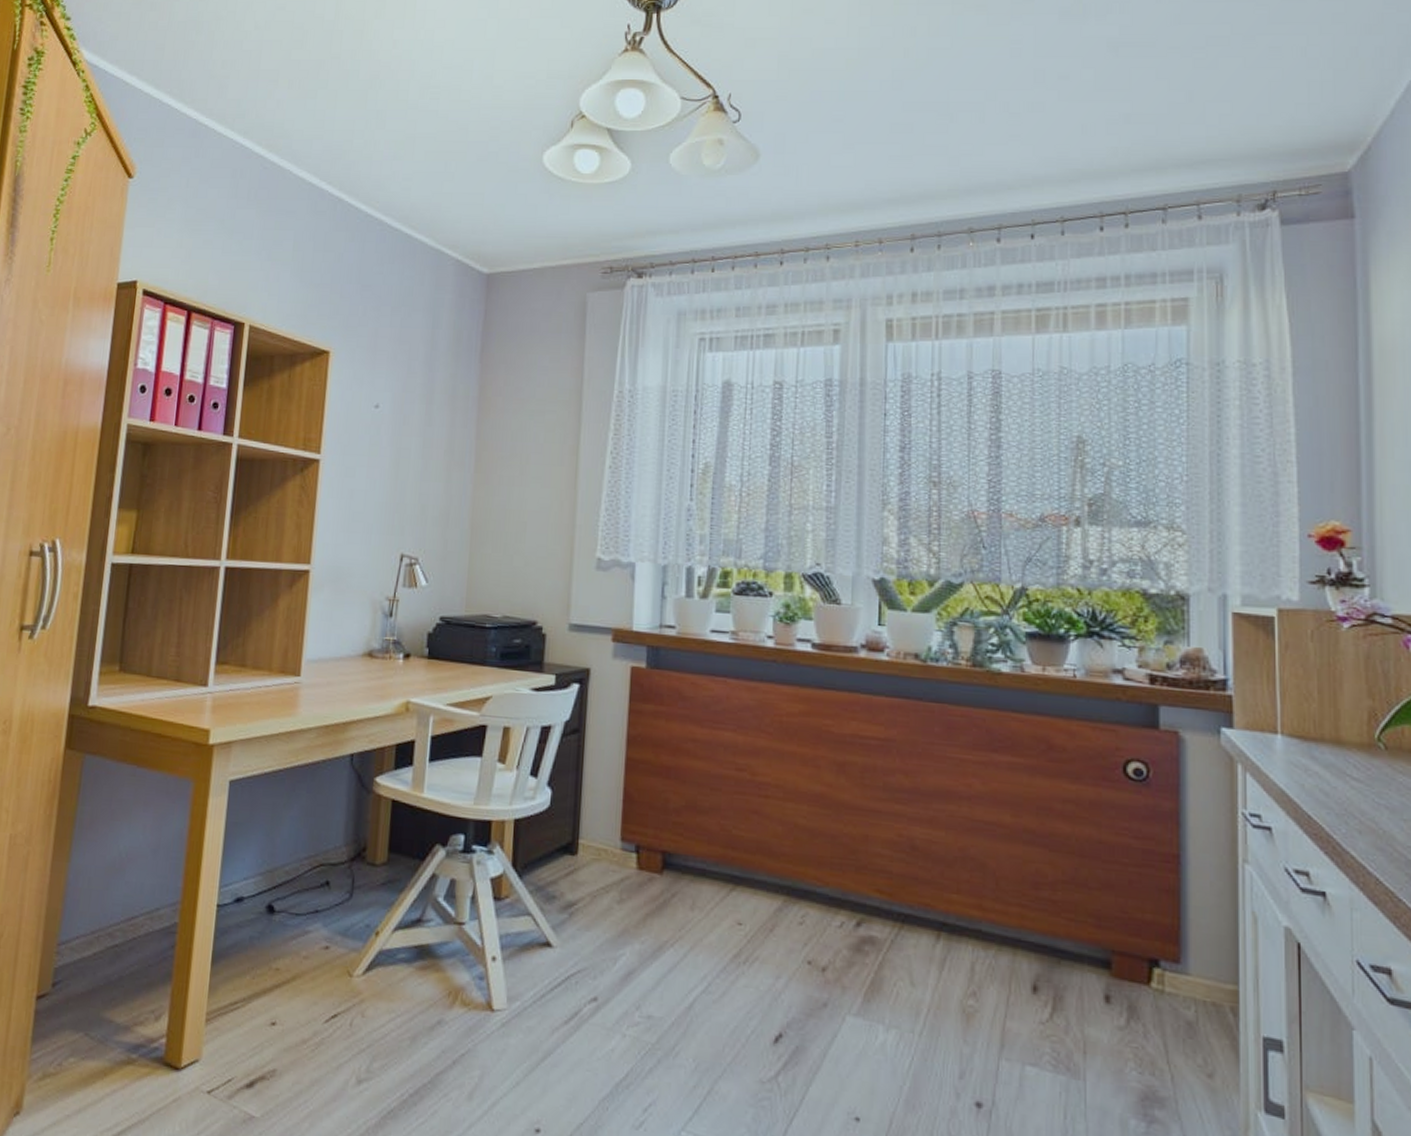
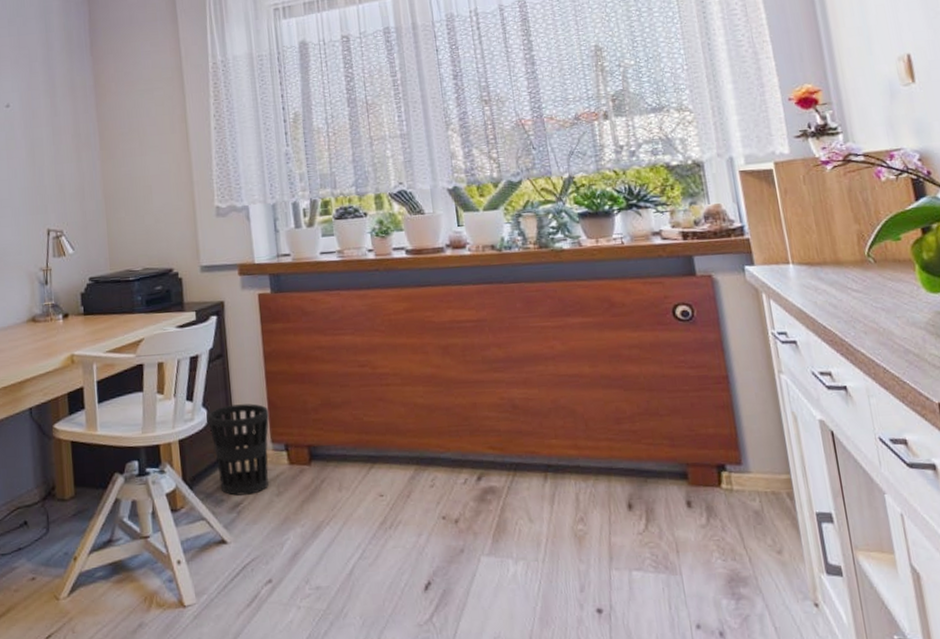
wastebasket: none [551,789,622,896] -> present [208,403,269,496]

